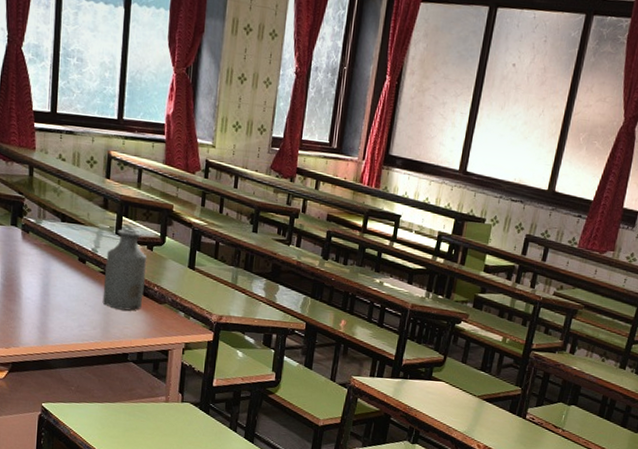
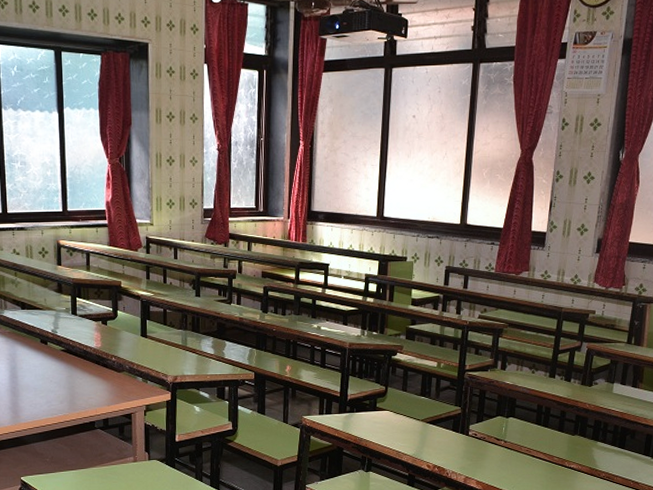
bottle: present [102,229,147,311] -> none [65,309,103,382]

